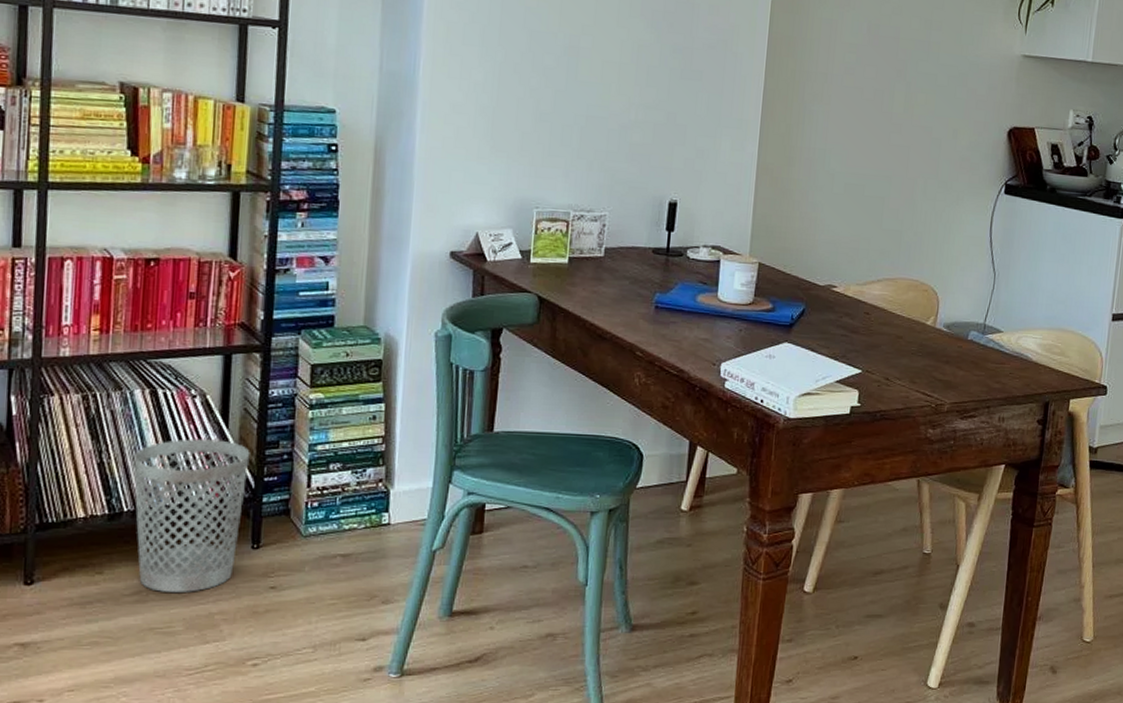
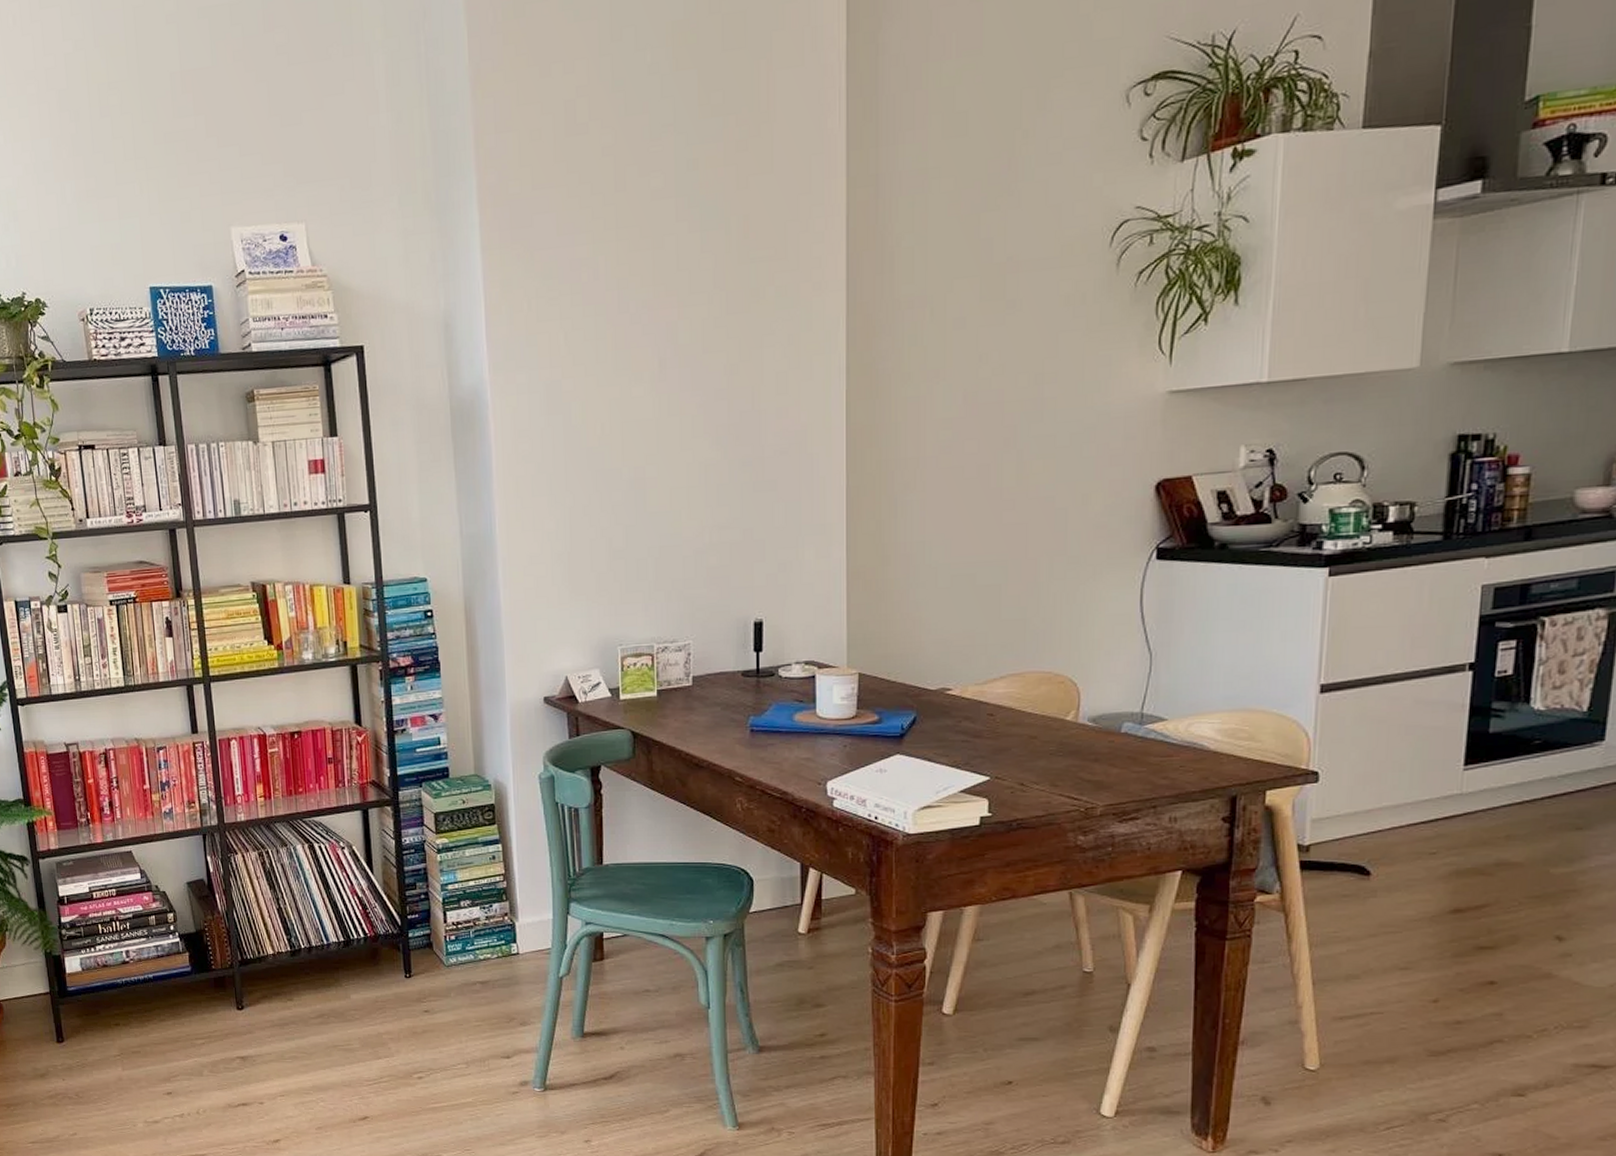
wastebasket: present [133,439,250,592] -> none [303,884,394,1015]

